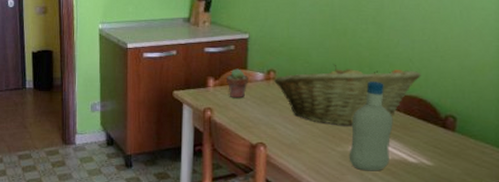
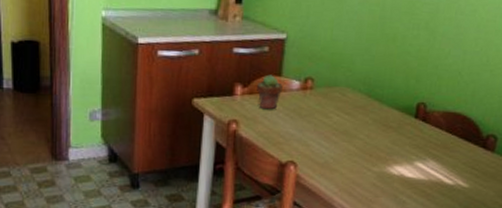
fruit basket: present [274,64,421,125] -> none [311,74,469,143]
bottle: present [349,81,393,171] -> none [384,95,435,194]

